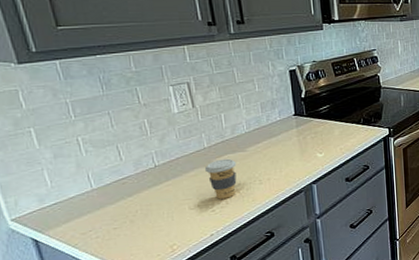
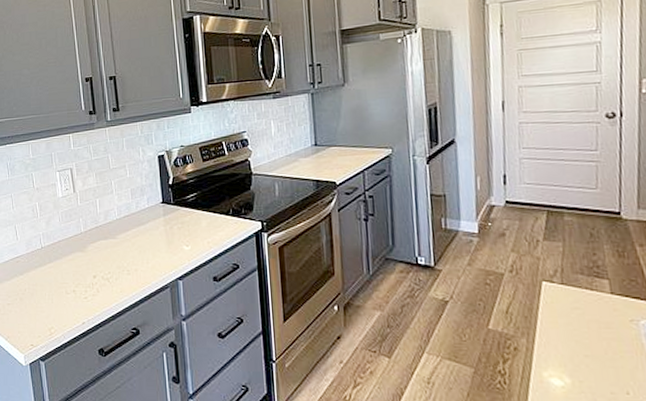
coffee cup: present [204,158,237,199] -> none [80,245,108,286]

